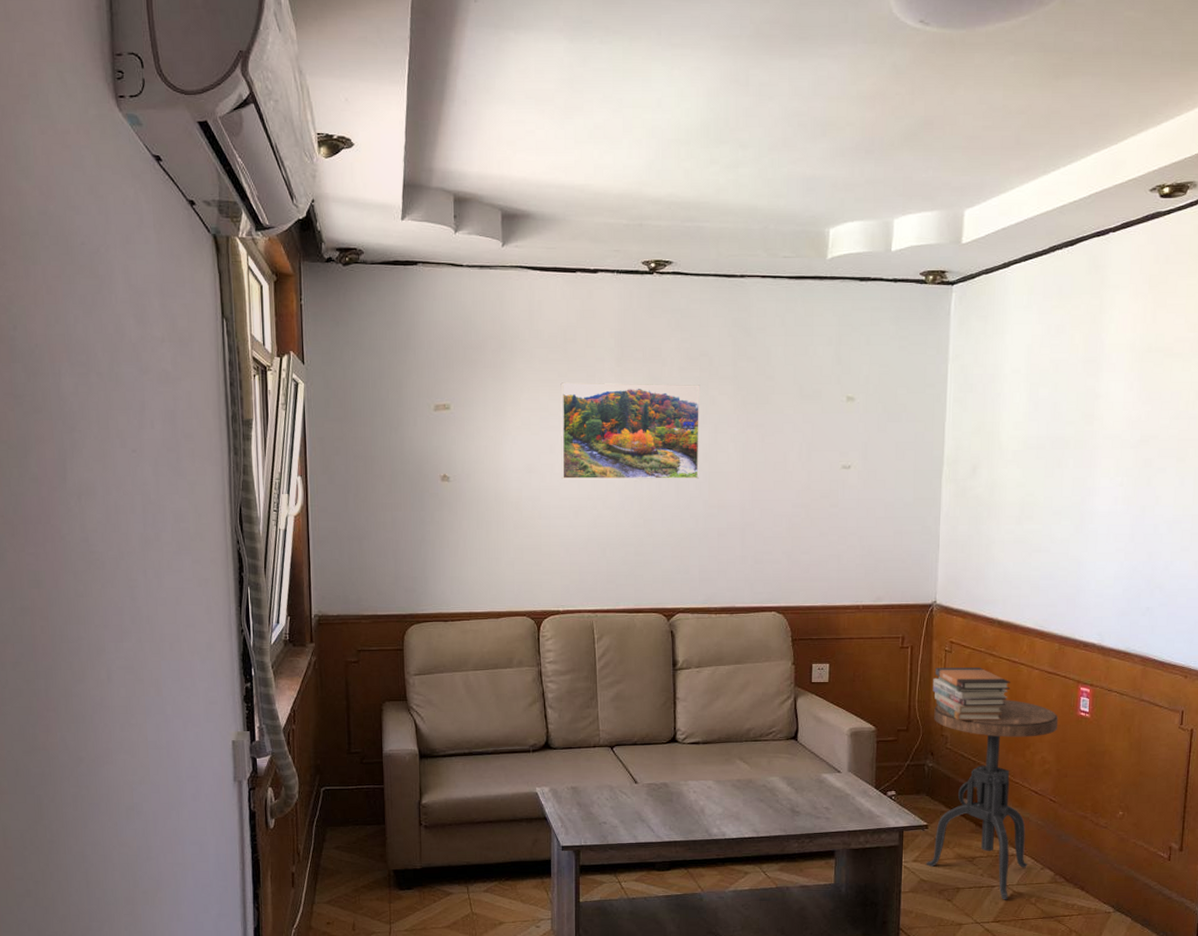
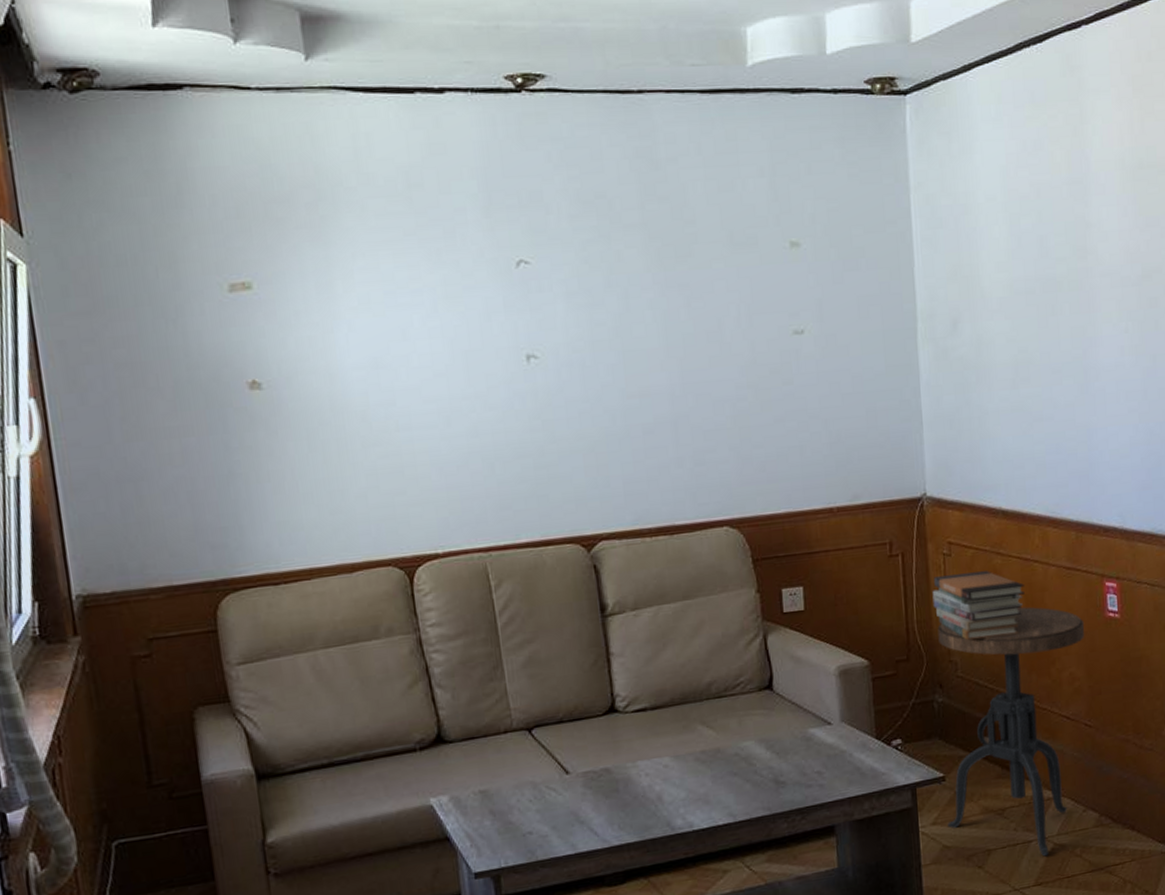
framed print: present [560,382,700,480] -> none [408,236,610,375]

